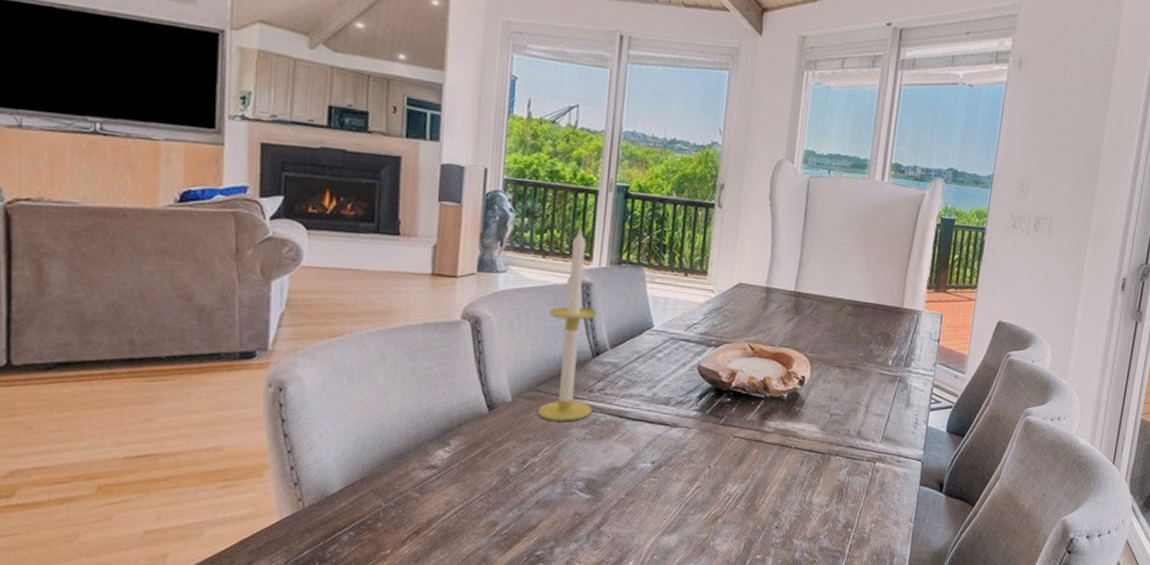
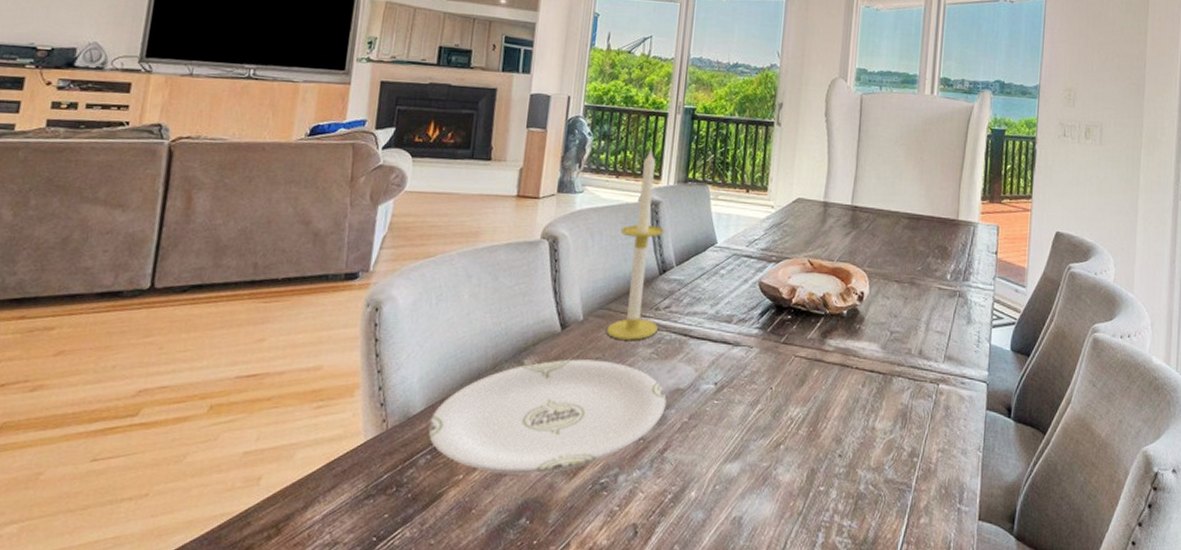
plate: none [348,439,602,549] -> present [427,359,667,475]

